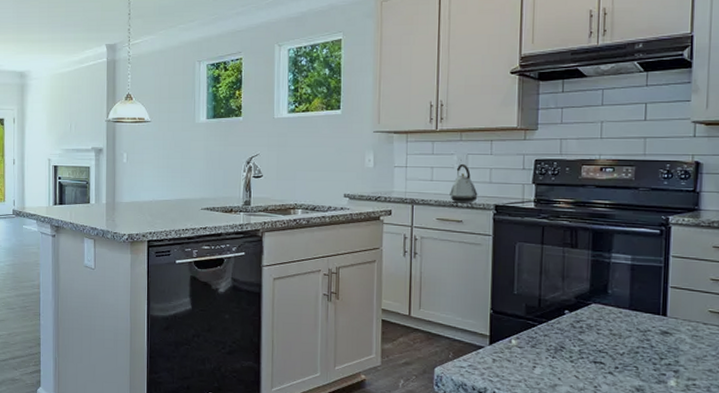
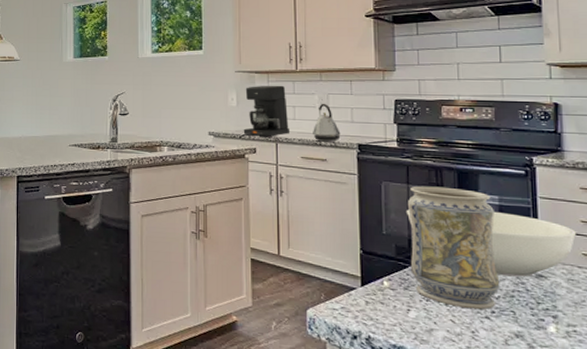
coffee maker: none [379,145,427,199] -> present [243,85,291,137]
bowl: none [538,269,705,334] -> present [405,209,576,277]
vase: none [539,246,626,366] -> present [408,186,500,310]

